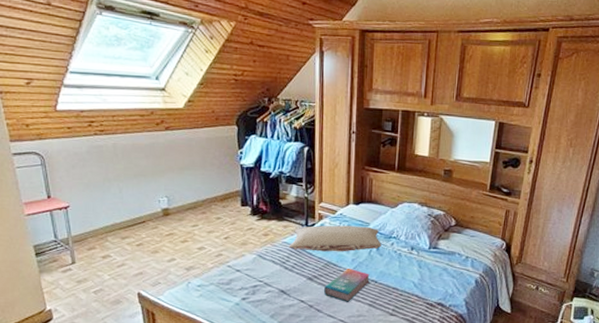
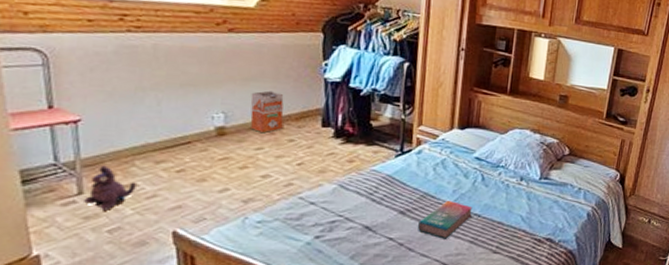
plush toy: none [77,241,110,276] -> present [84,165,136,211]
waste bin: none [185,177,211,213] -> present [250,90,284,134]
pillow: present [289,225,382,252] -> none [378,151,488,182]

